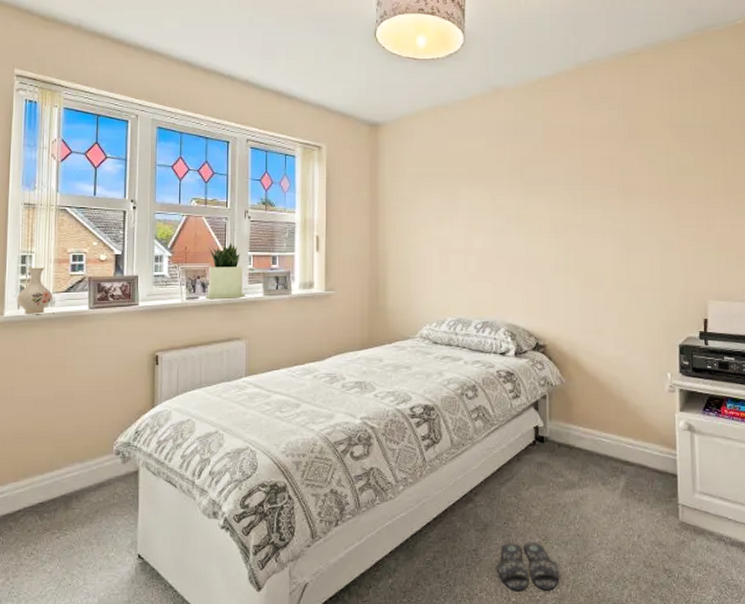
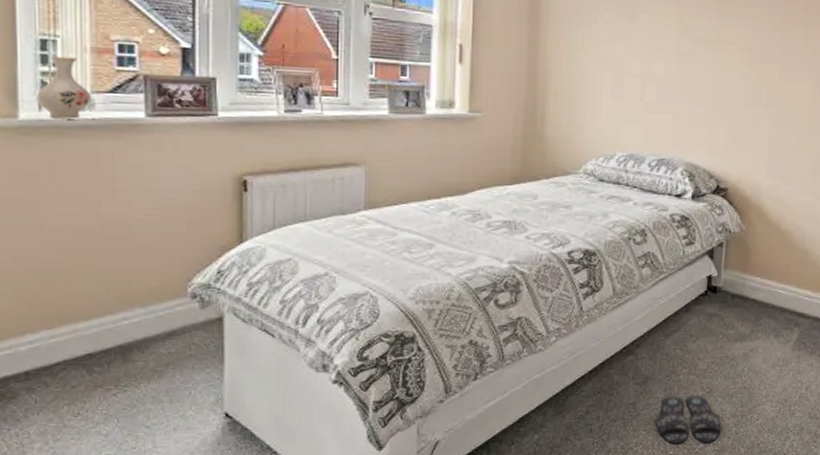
planter: present [204,244,246,300] -> none [309,43,366,116]

